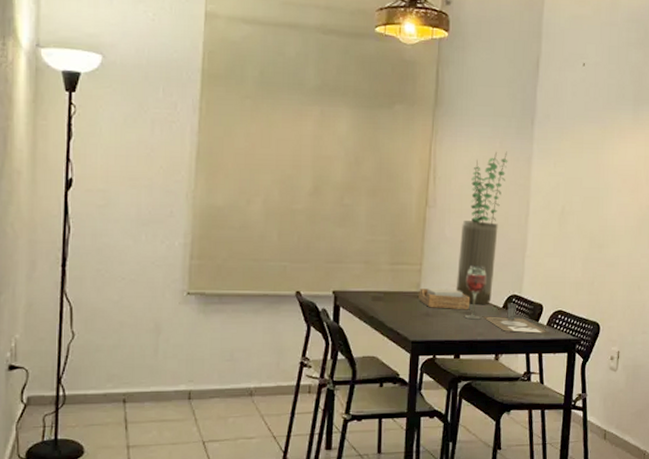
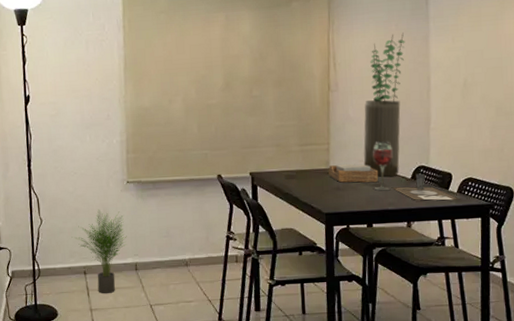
potted plant: none [115,324,180,427] -> present [75,209,127,293]

